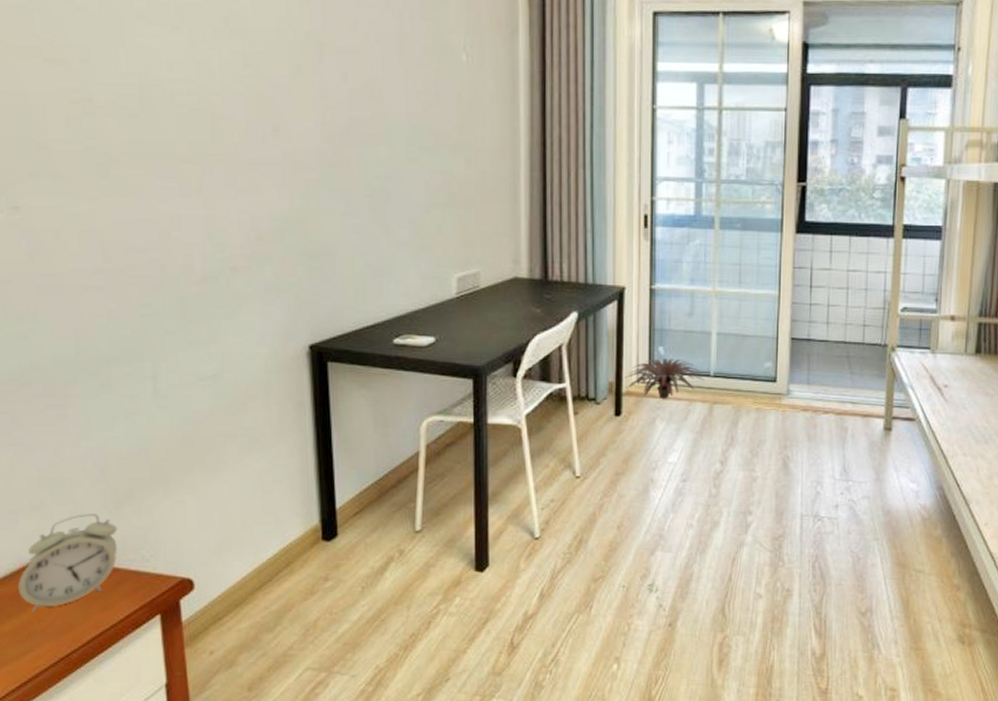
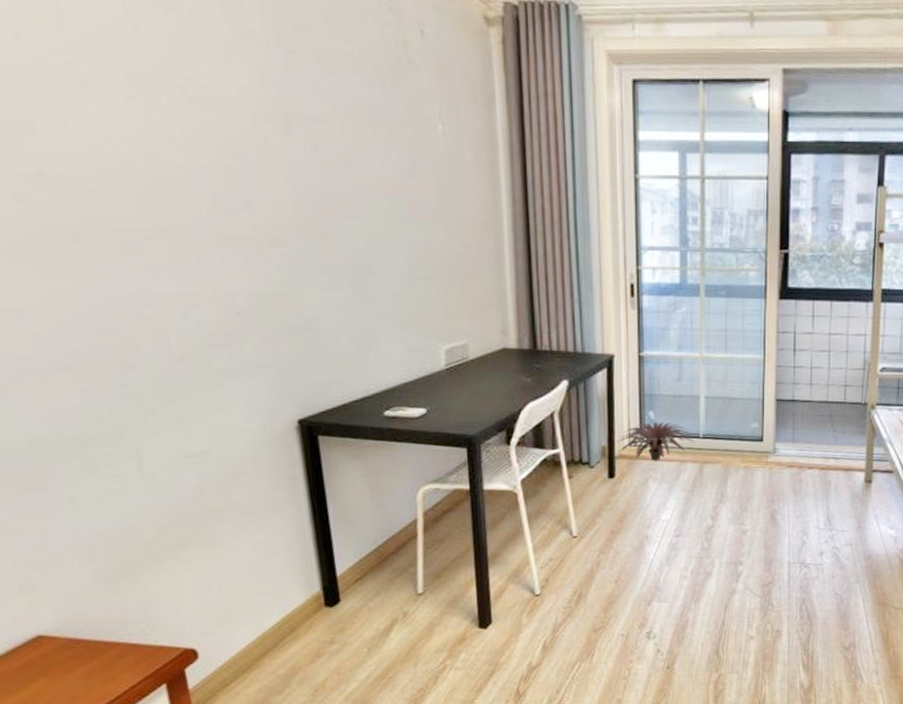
alarm clock: present [18,514,118,612] -> none [15,591,116,688]

